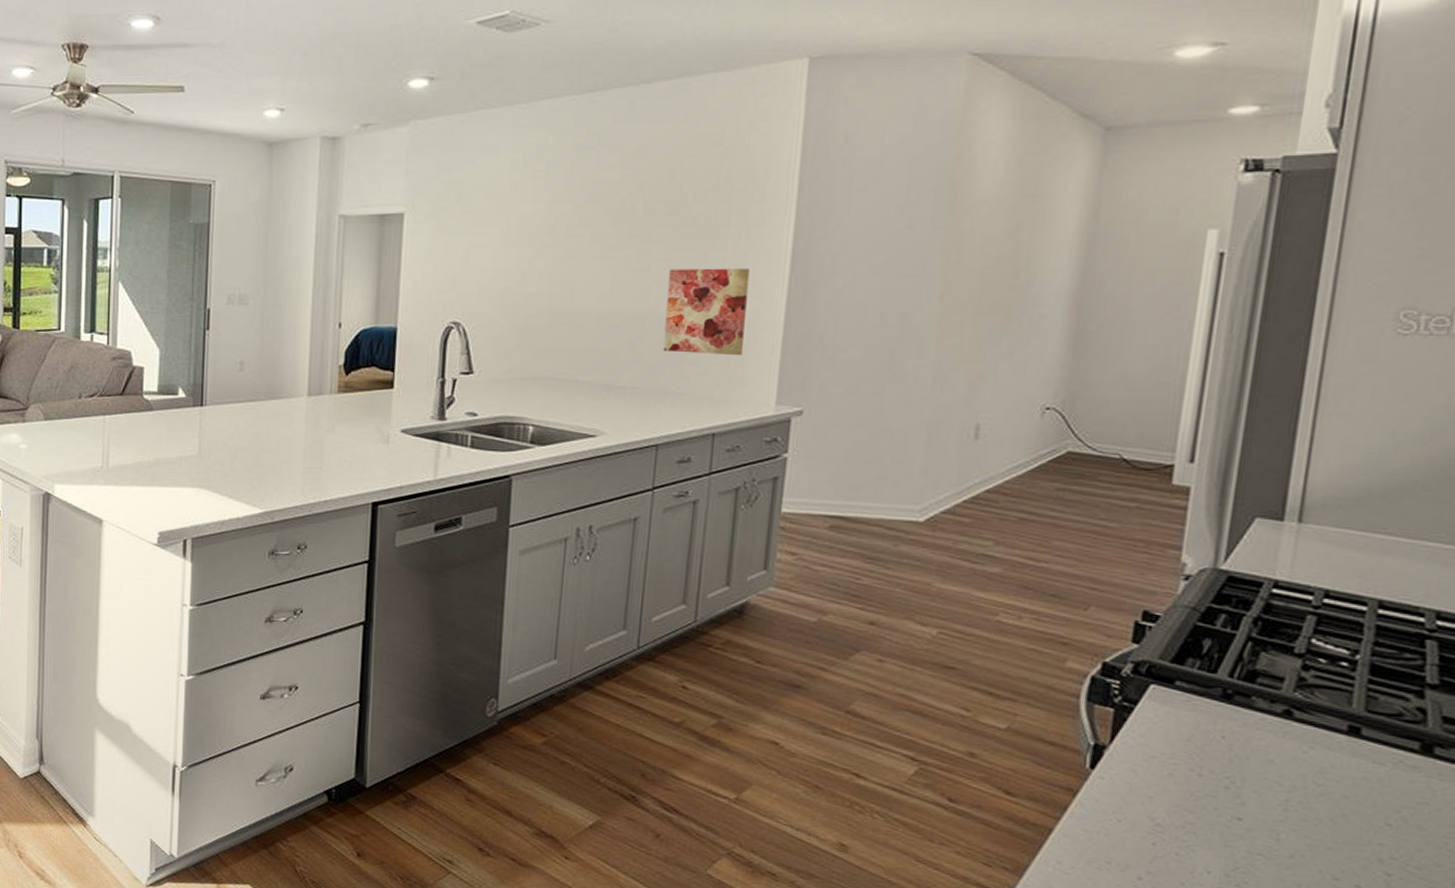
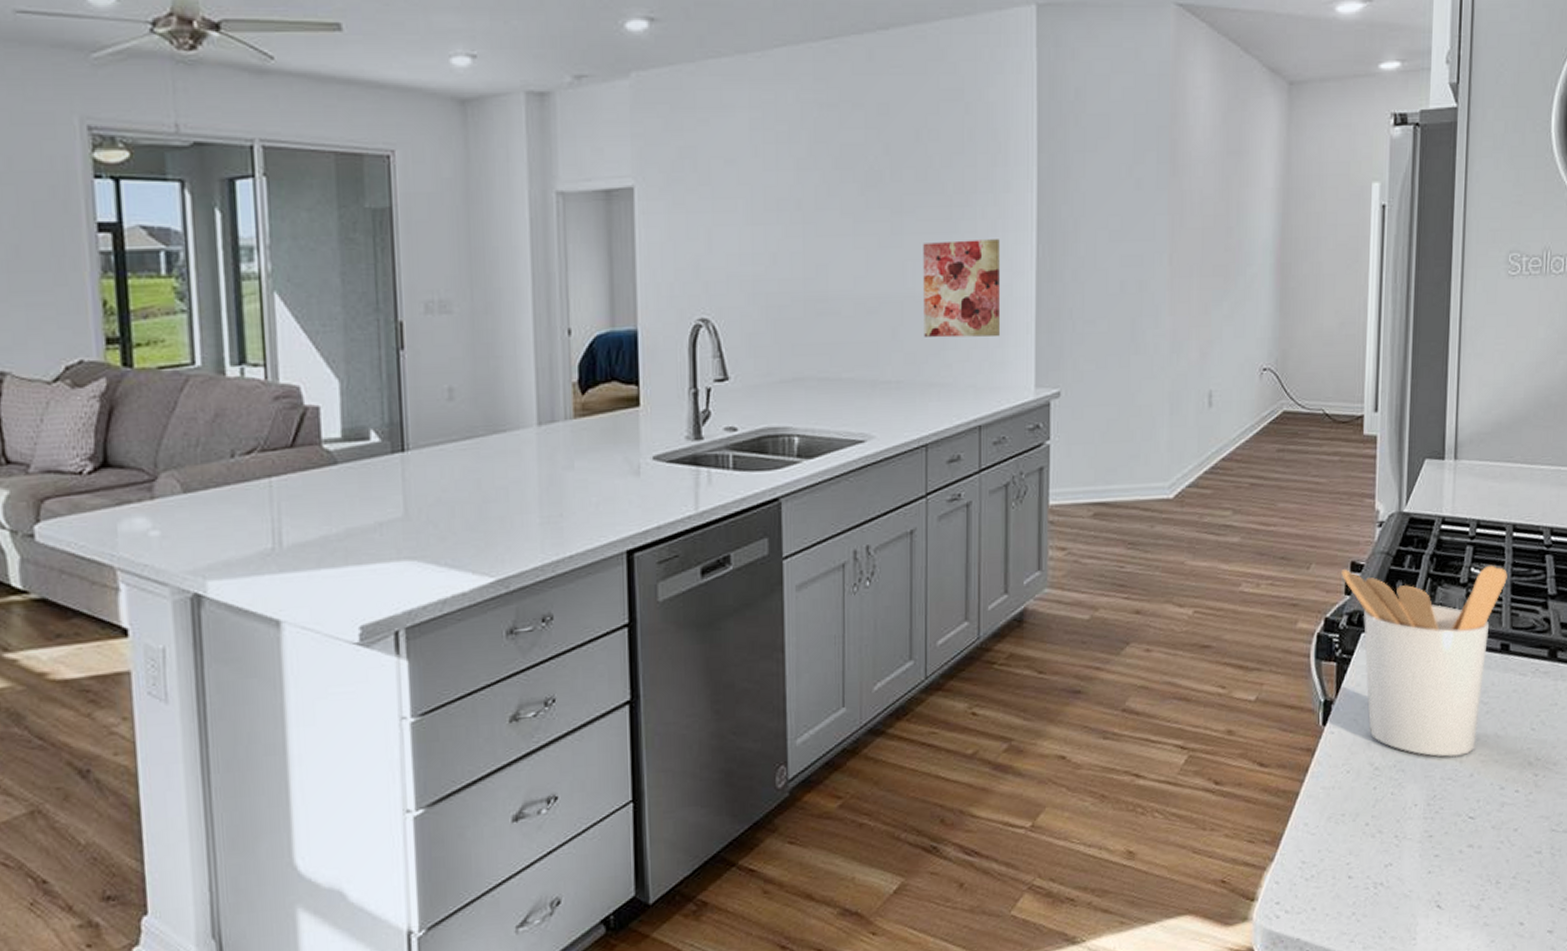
utensil holder: none [1127,617,1366,834] -> present [1340,564,1508,758]

